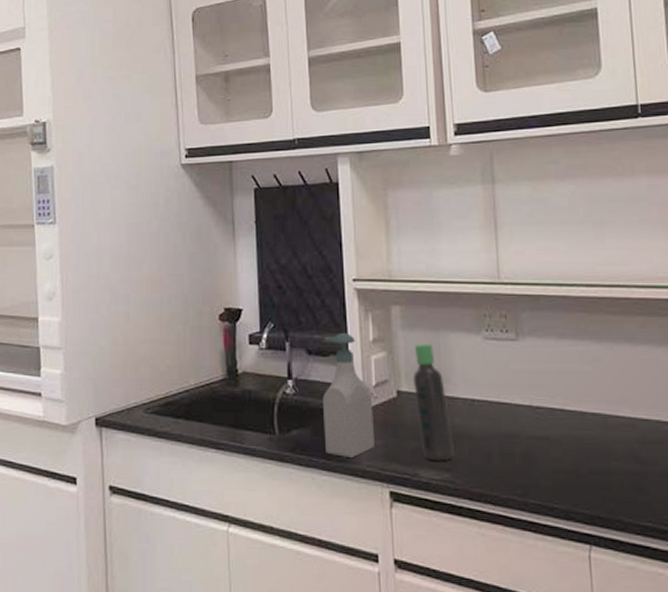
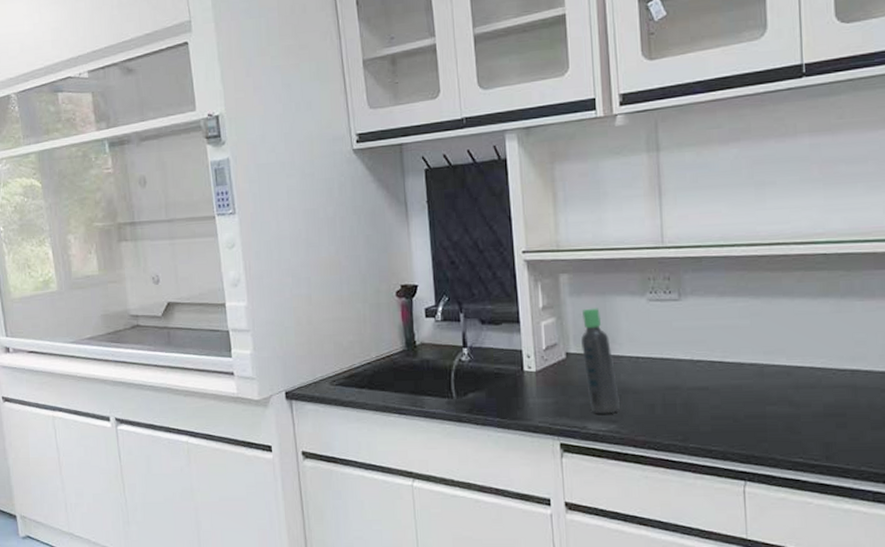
soap bottle: present [323,332,374,459] -> none [496,301,545,416]

